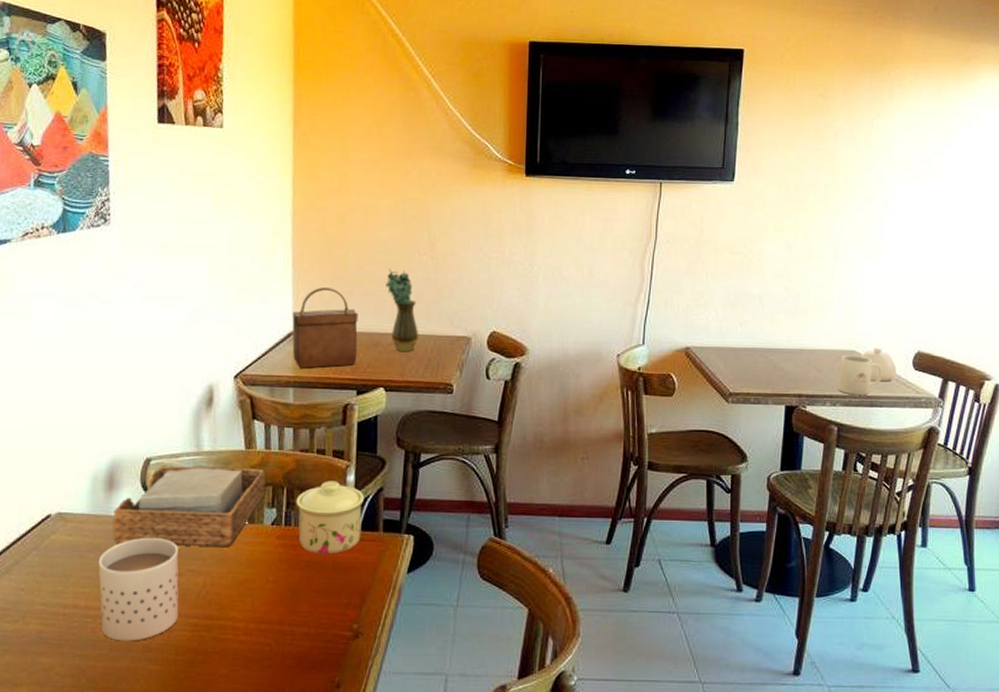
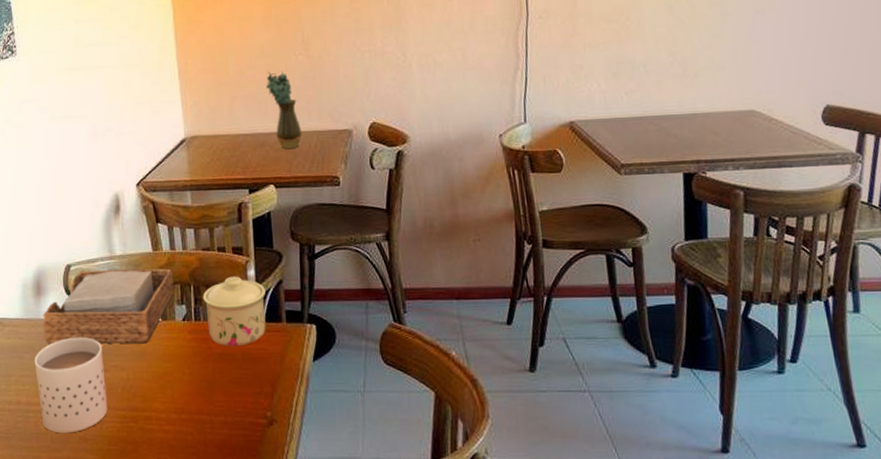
handbag: present [292,287,358,370] -> none [183,94,246,173]
mug: present [838,355,883,396] -> none [738,115,789,157]
sugar bowl: present [860,347,896,382] -> none [761,104,805,141]

